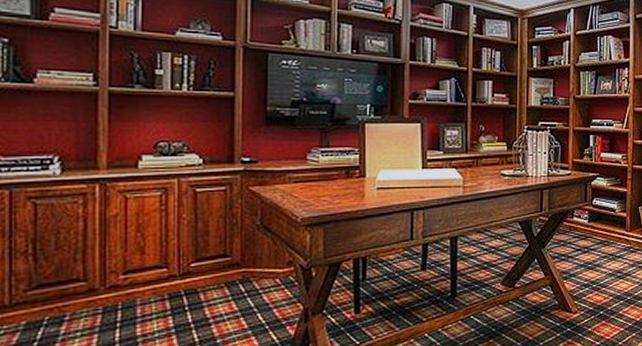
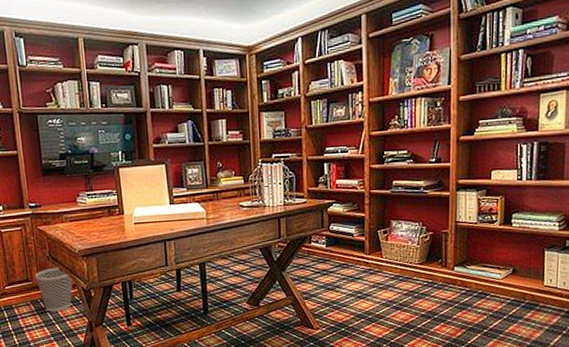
wastebasket: none [237,238,289,297] -> present [35,267,73,312]

